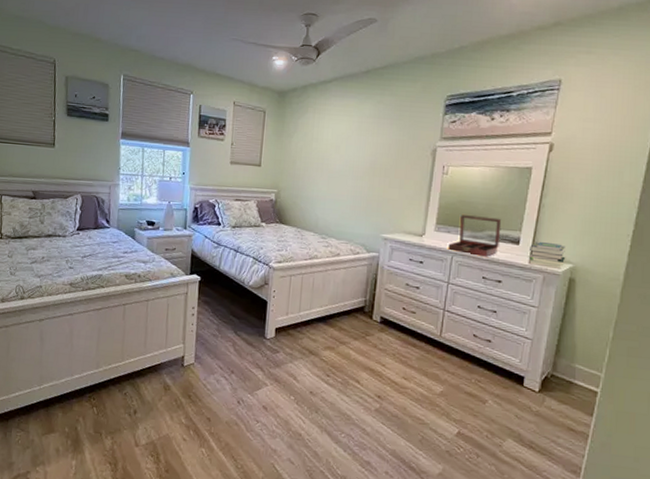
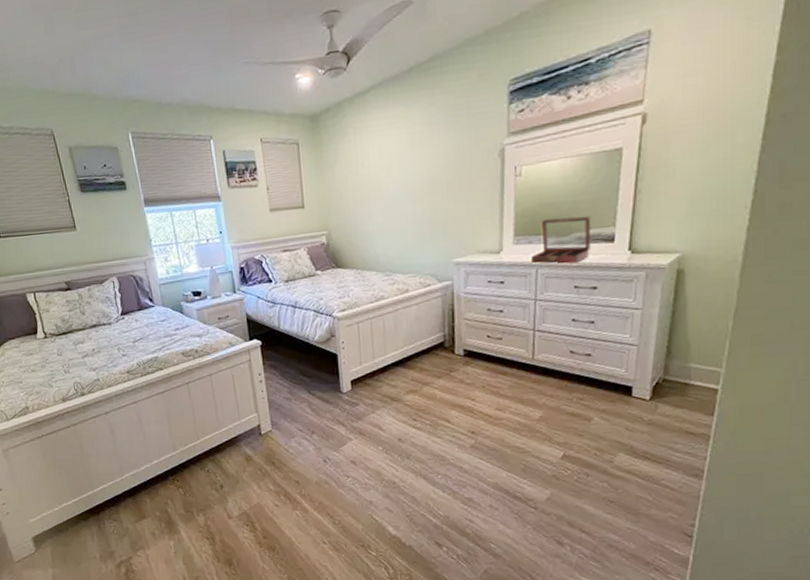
books: present [528,242,566,269] -> none [626,232,672,263]

